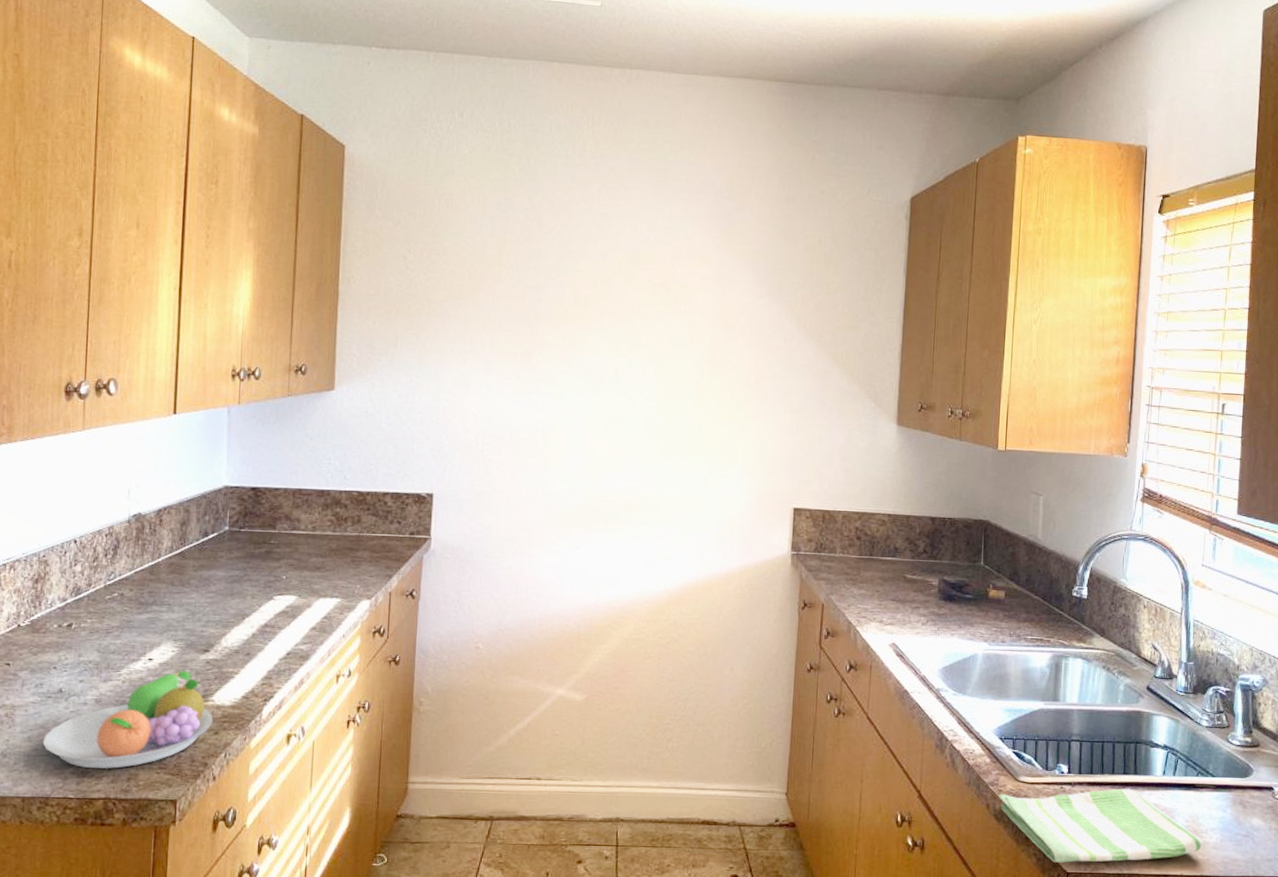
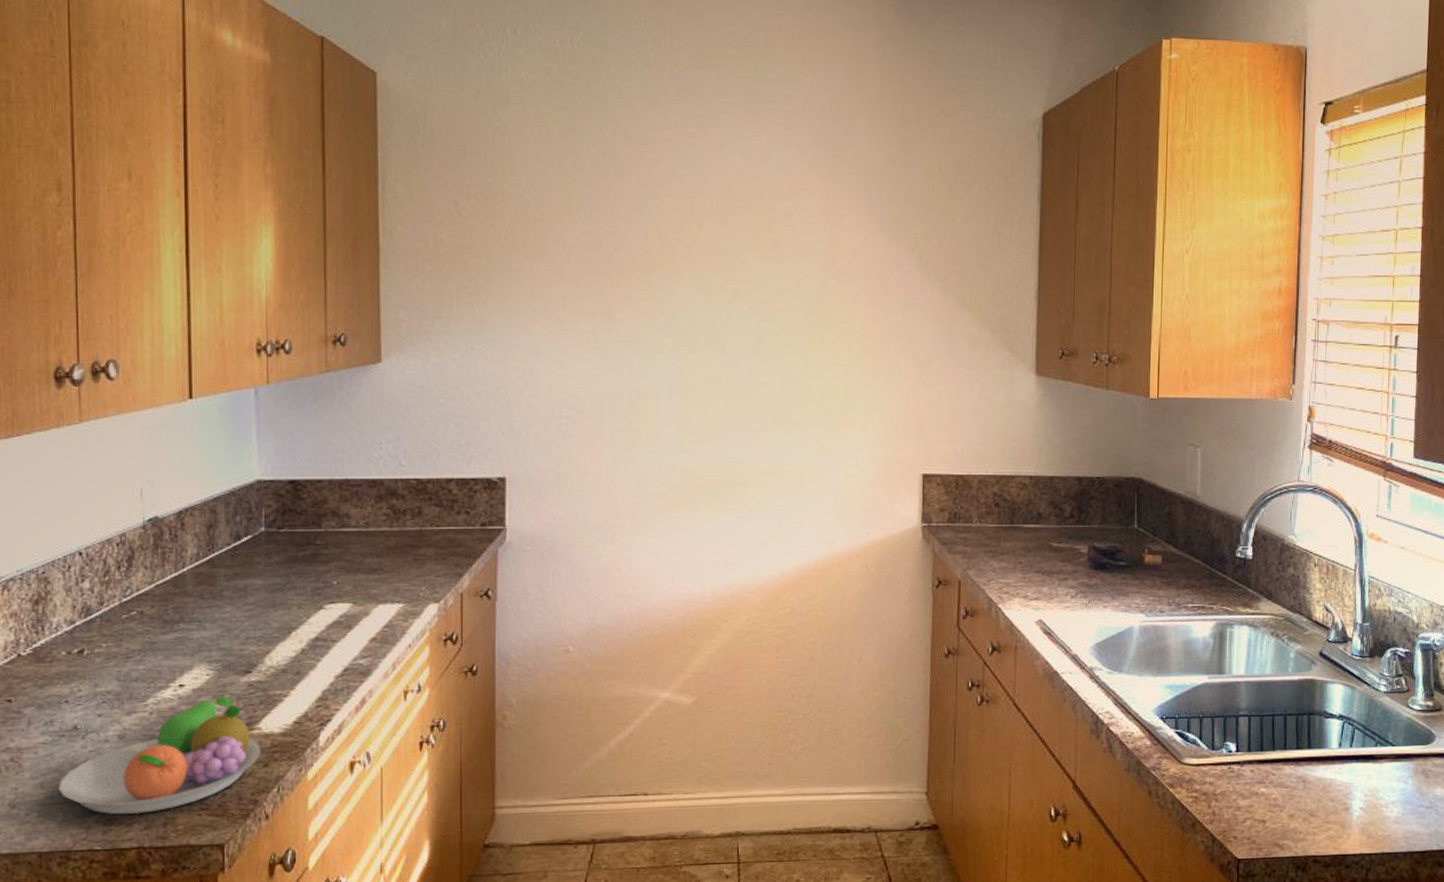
dish towel: present [998,788,1205,863] -> none [1161,764,1385,849]

